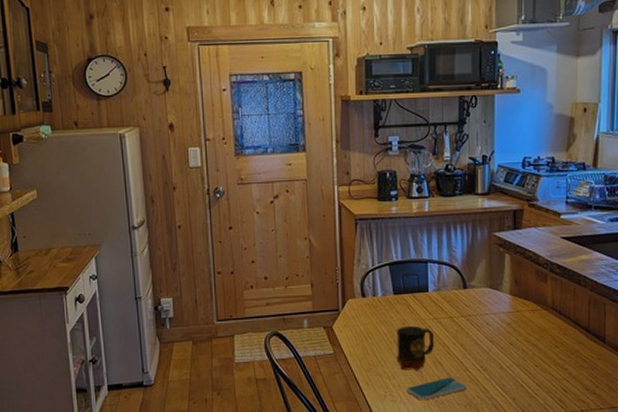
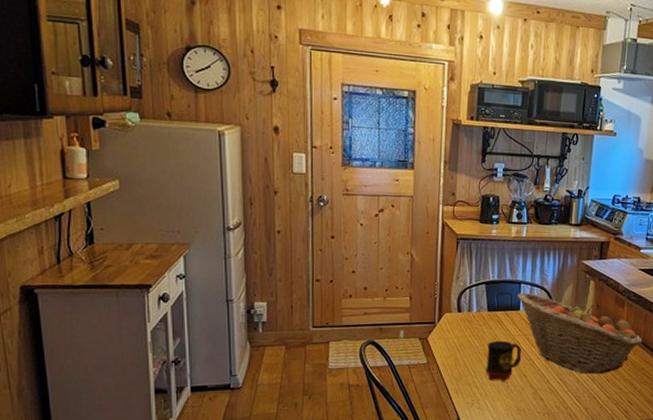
smartphone: present [406,377,466,401] -> none [492,388,546,409]
fruit basket: none [424,271,573,358] -> present [517,292,643,373]

